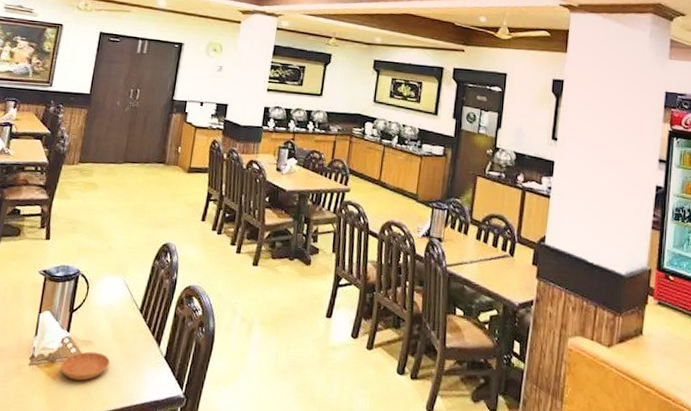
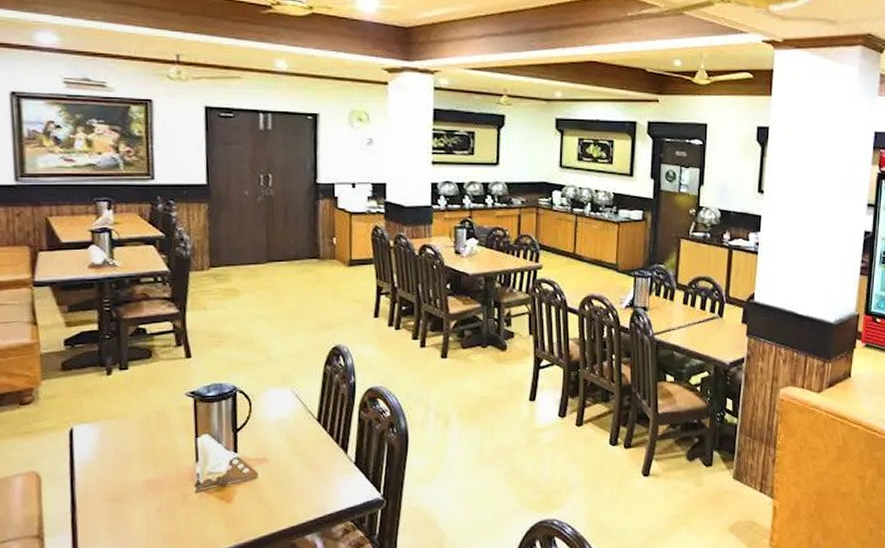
saucer: present [60,351,110,381] -> none [233,469,291,500]

